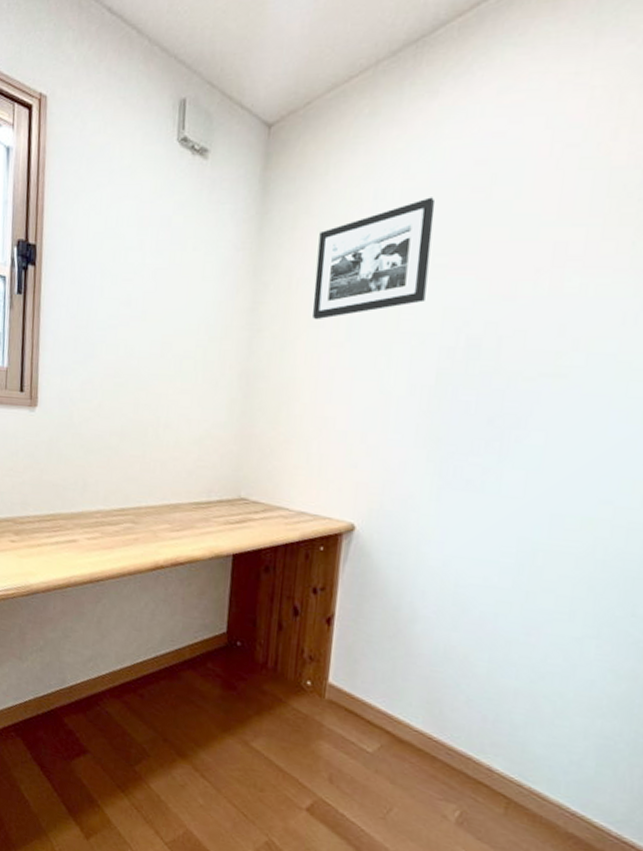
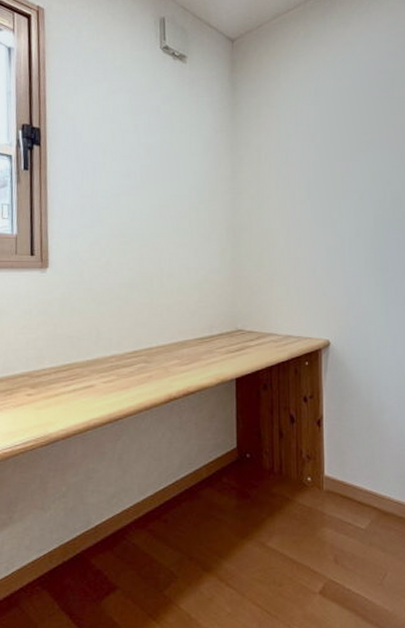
picture frame: present [312,197,436,320] -> none [278,94,359,184]

